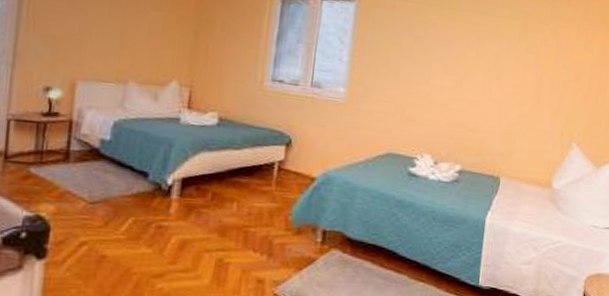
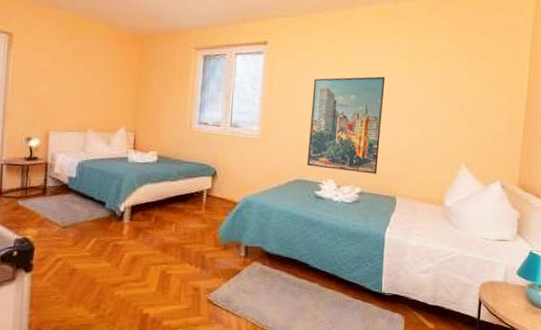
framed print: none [400,35,495,150] -> present [306,76,386,174]

